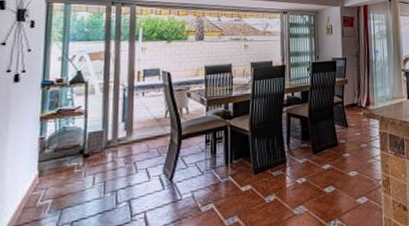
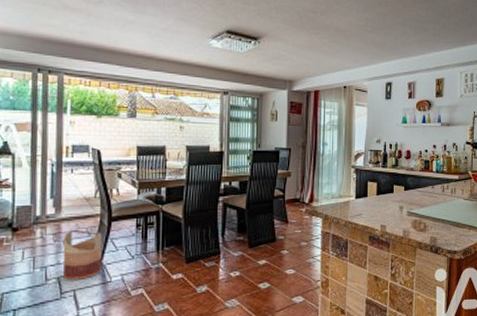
basket: none [133,150,173,202] -> present [62,229,102,280]

